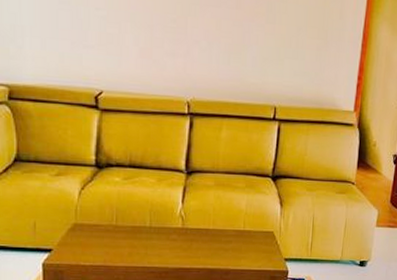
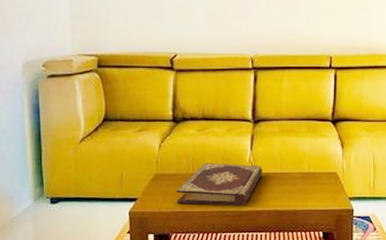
book: none [97,215,194,263] -> present [176,163,262,207]

